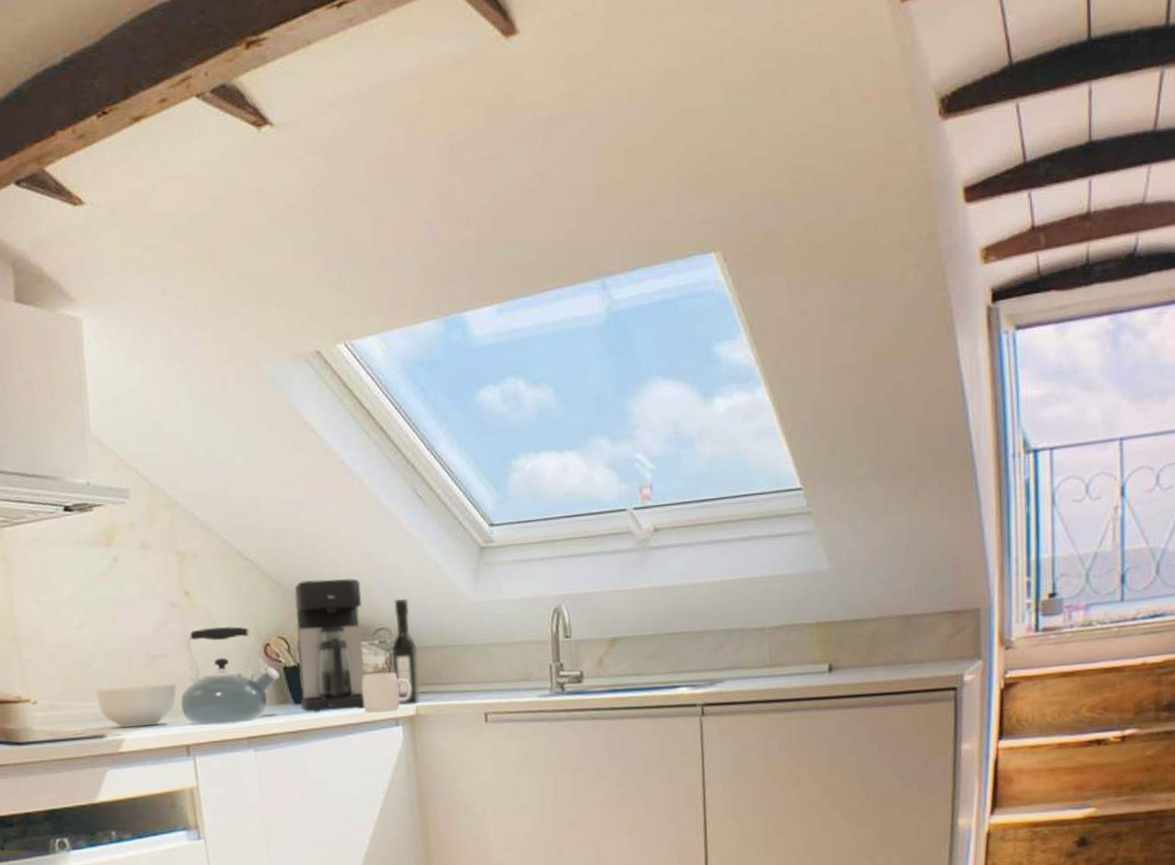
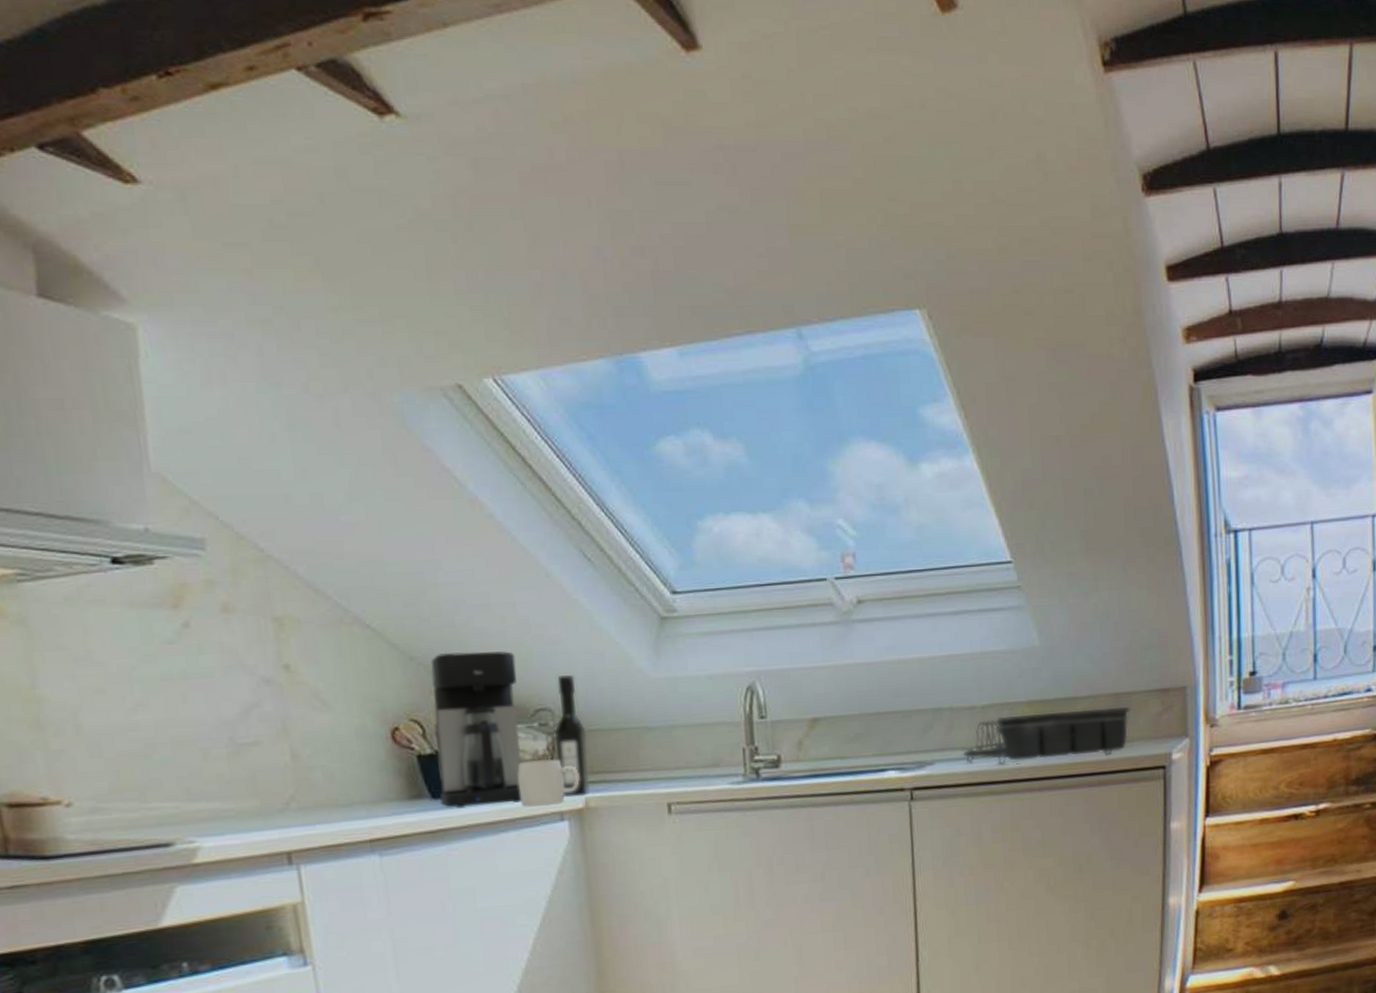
bowl: present [95,684,177,728] -> none [157,778,273,834]
kettle: present [181,626,281,726] -> none [279,707,413,828]
dish rack: none [751,628,920,685] -> present [962,706,1130,766]

